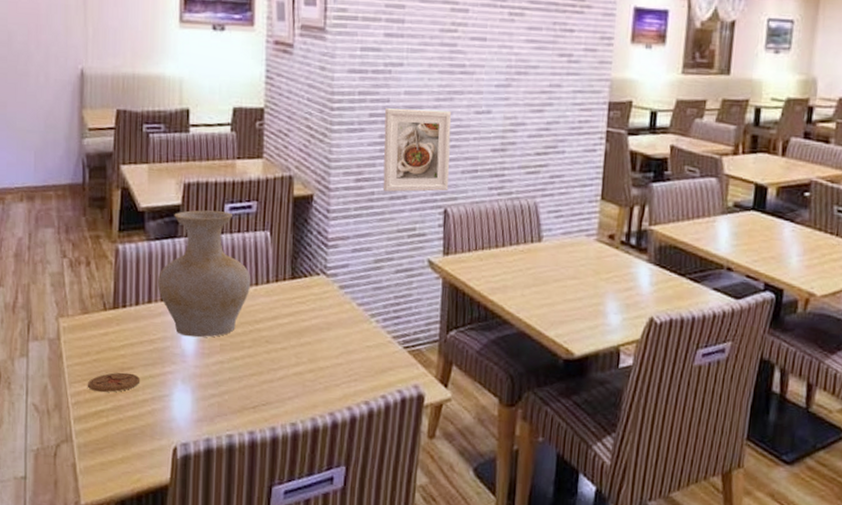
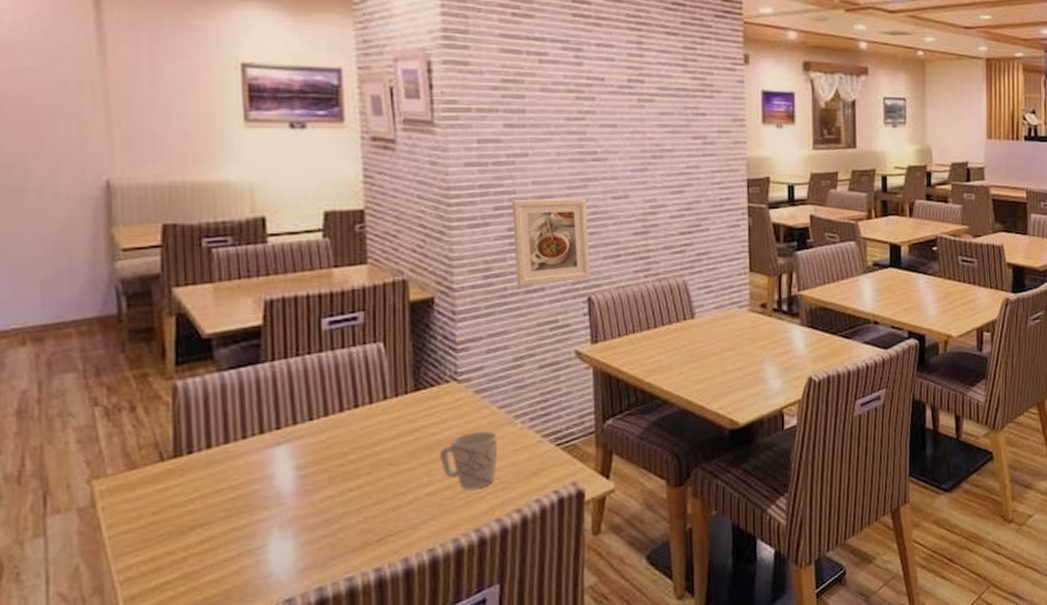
coaster: present [88,372,141,392] -> none [142,530,220,561]
vase: present [157,210,251,338] -> none [235,327,364,475]
mug: none [306,324,355,376] -> present [439,431,498,489]

